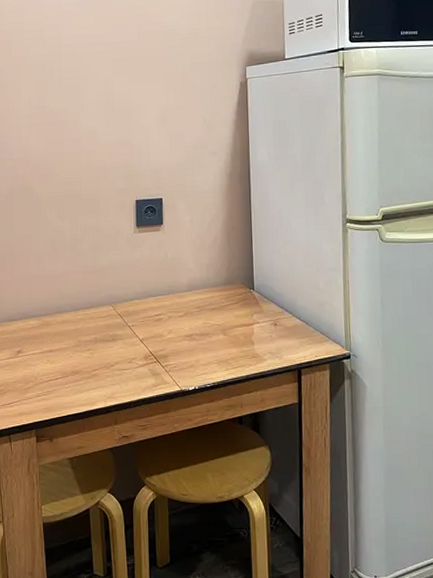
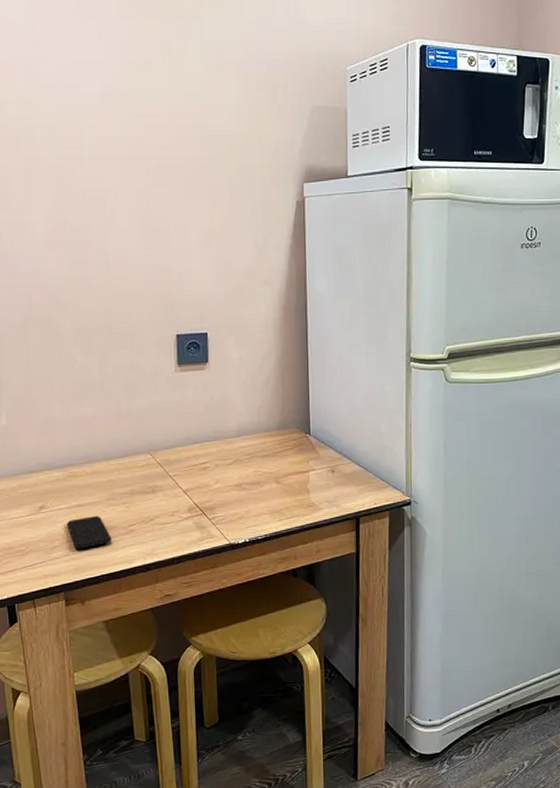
smartphone: none [40,360,77,390] -> present [67,515,112,548]

